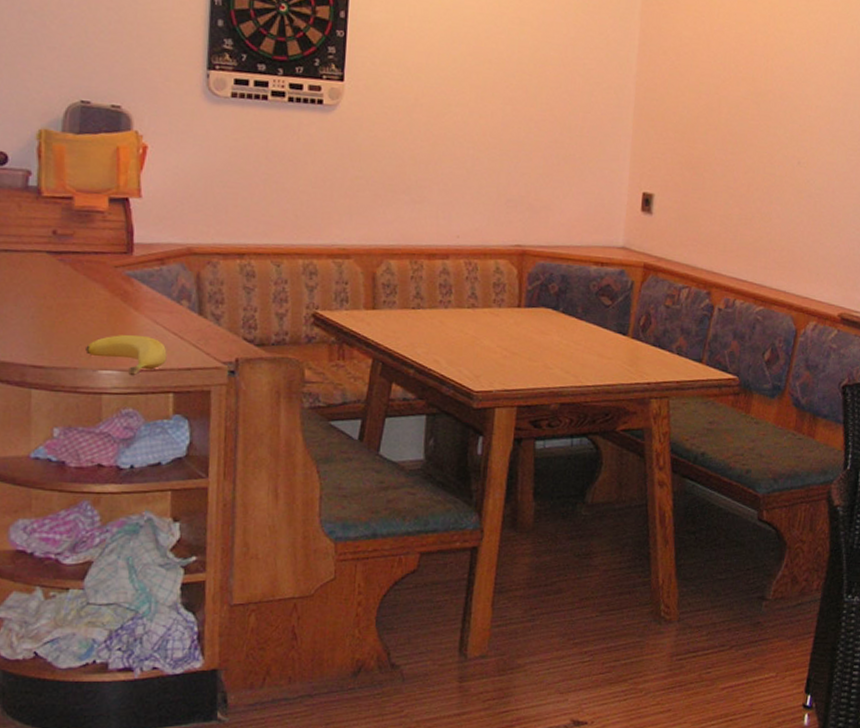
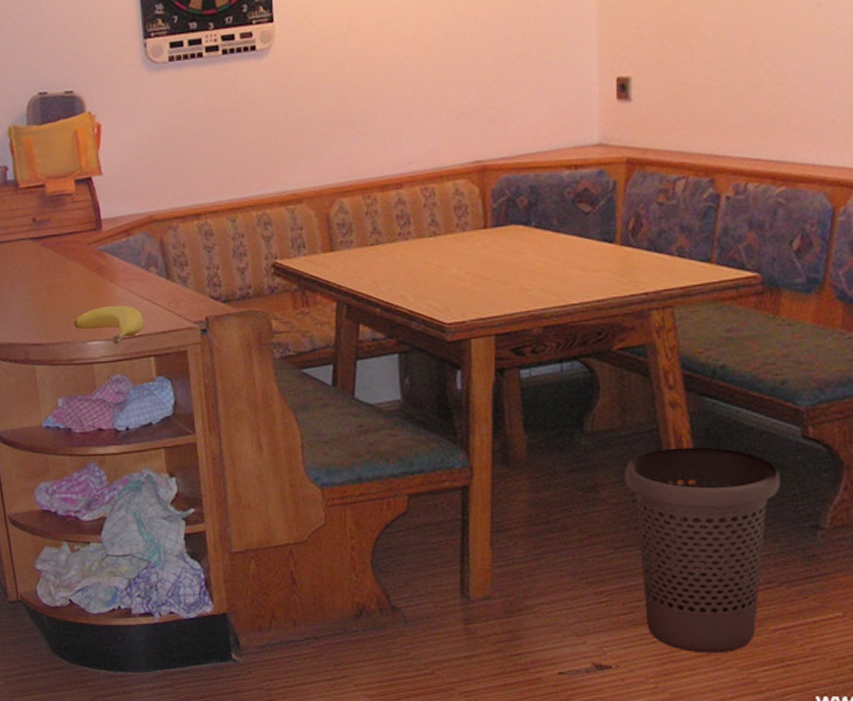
trash bin: none [615,522,739,709] -> present [625,447,780,653]

